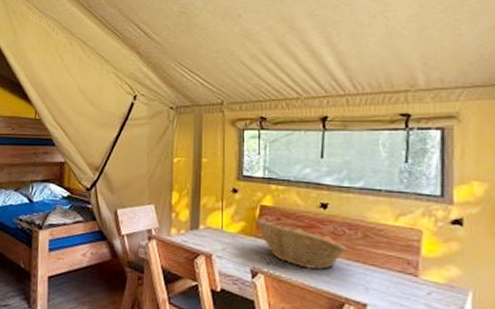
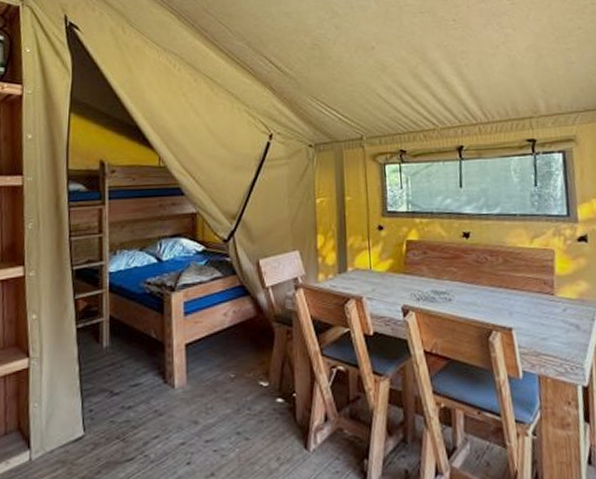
fruit basket: present [255,219,348,270] -> none [402,254,491,300]

